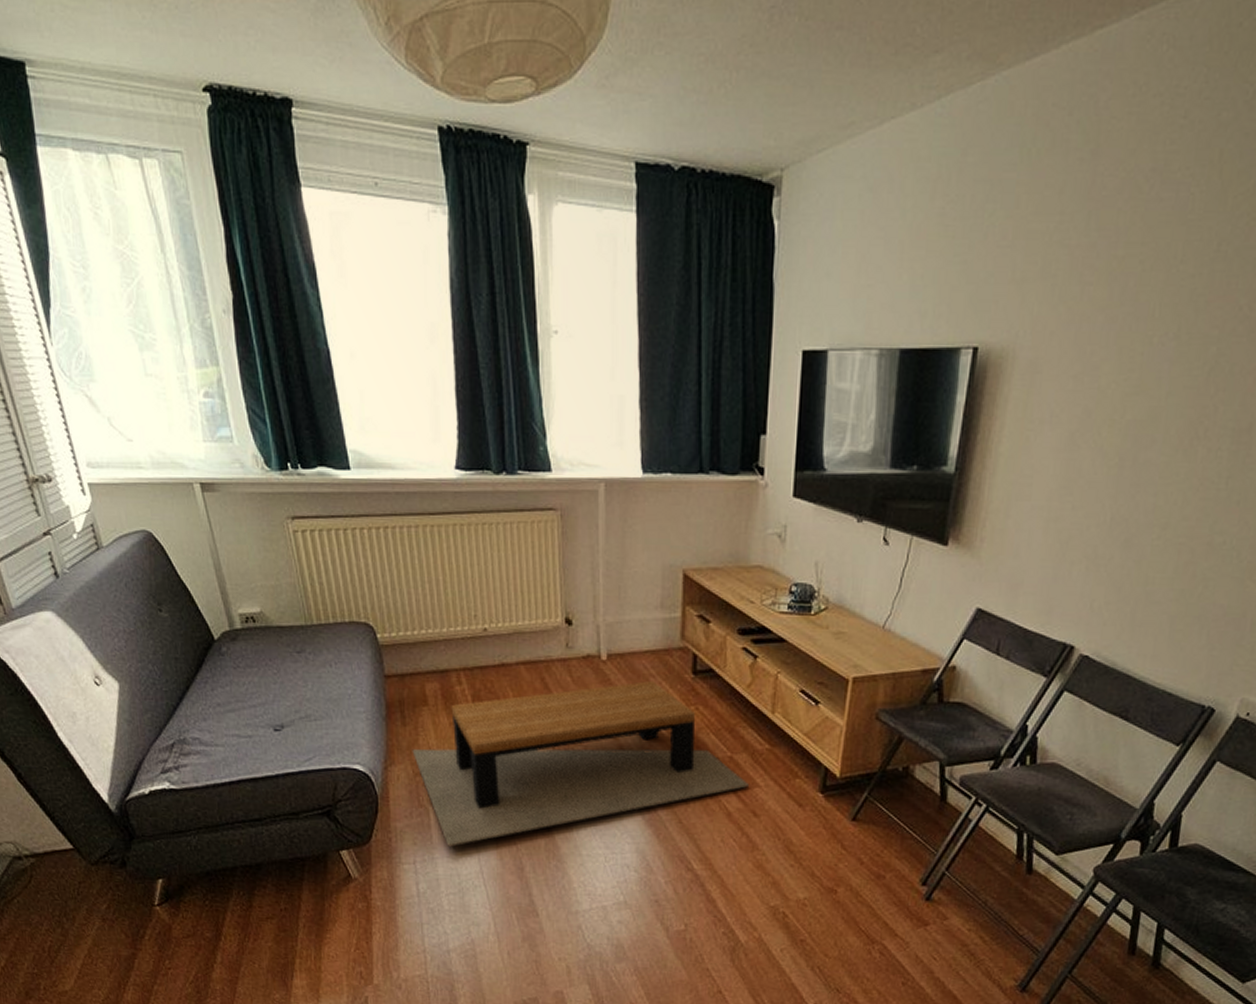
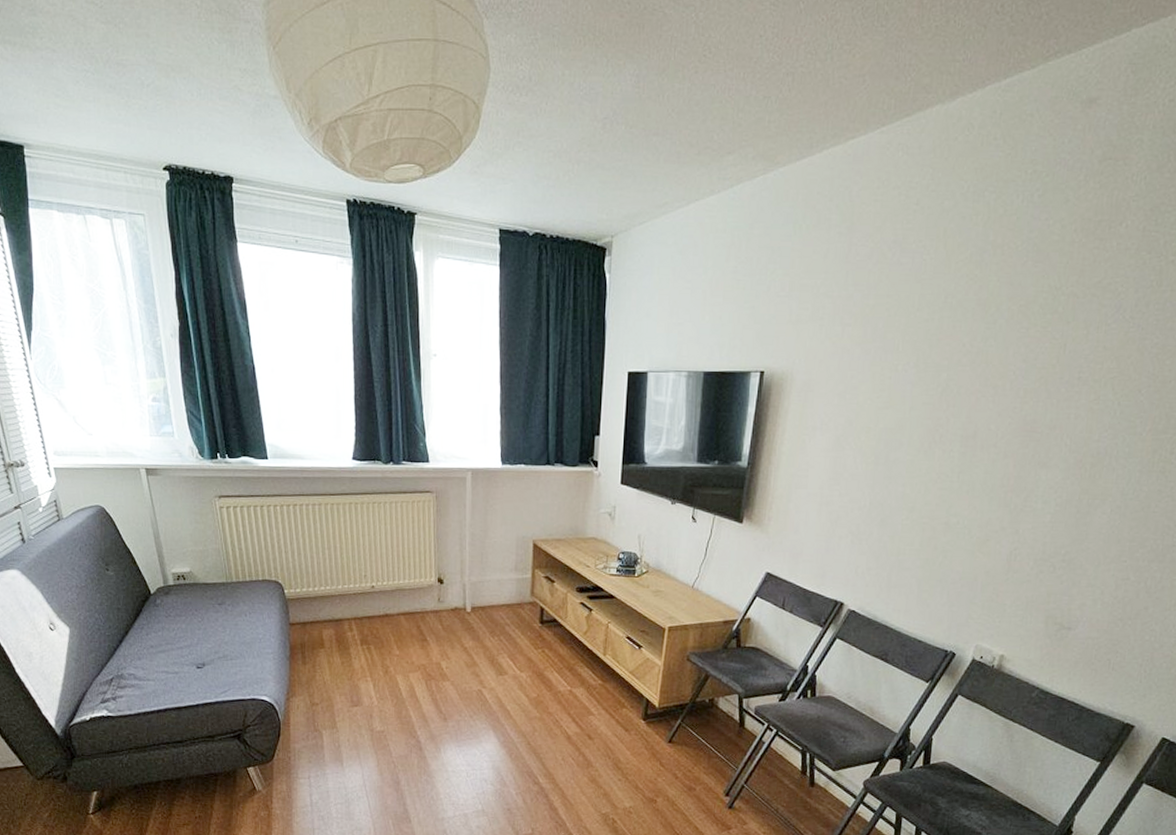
coffee table: present [412,680,750,847] -> none [310,628,586,764]

